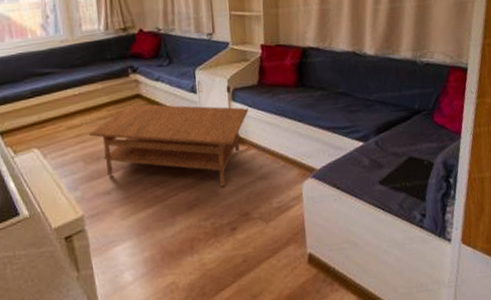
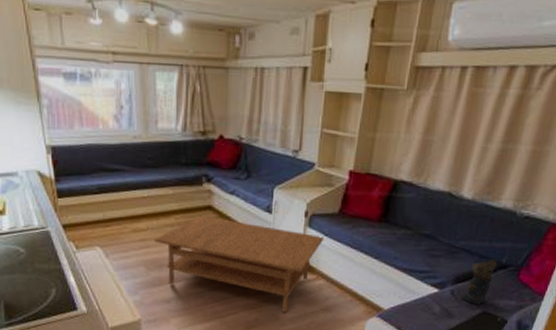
teddy bear: none [386,106,411,153] -> present [461,259,497,306]

